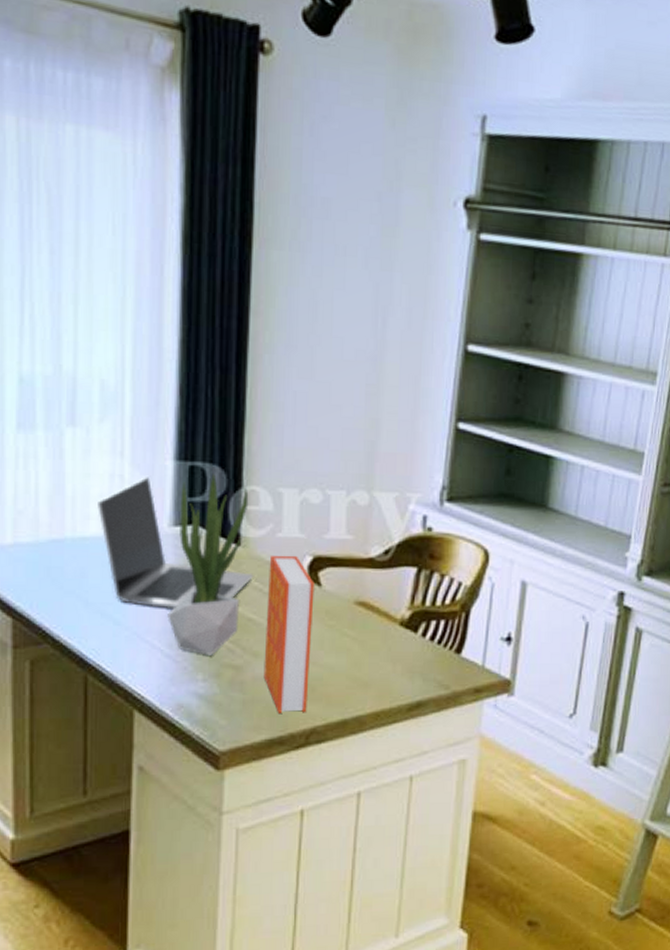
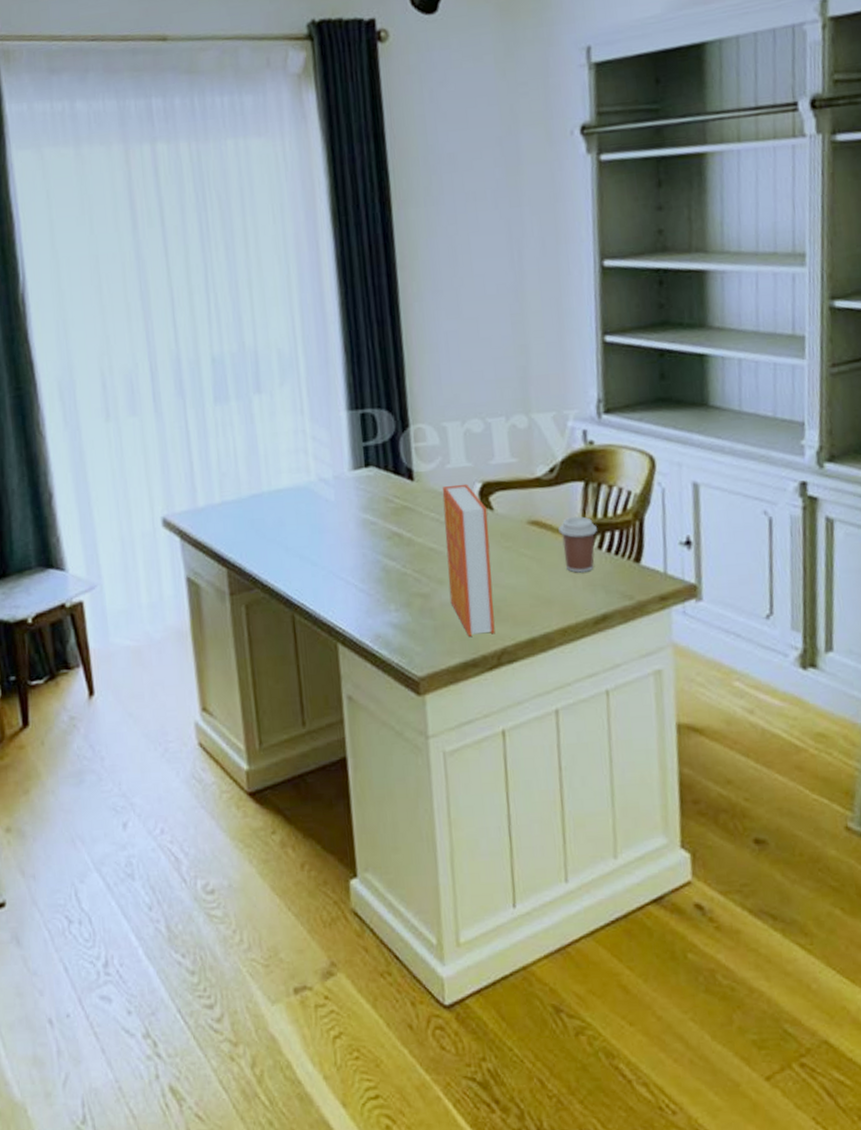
laptop: present [98,477,254,608] -> none [286,429,430,546]
potted plant: present [167,474,249,655] -> none [356,418,422,587]
coffee cup: none [385,602,423,658] -> present [558,516,597,573]

